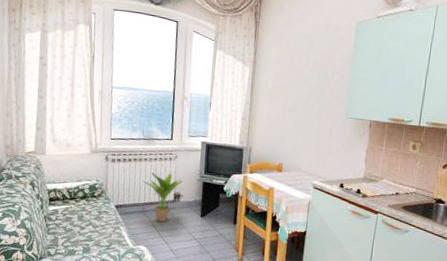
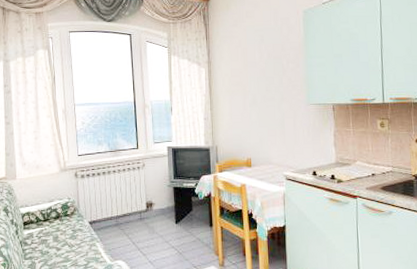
potted plant: present [141,171,183,222] -> none [112,182,153,233]

